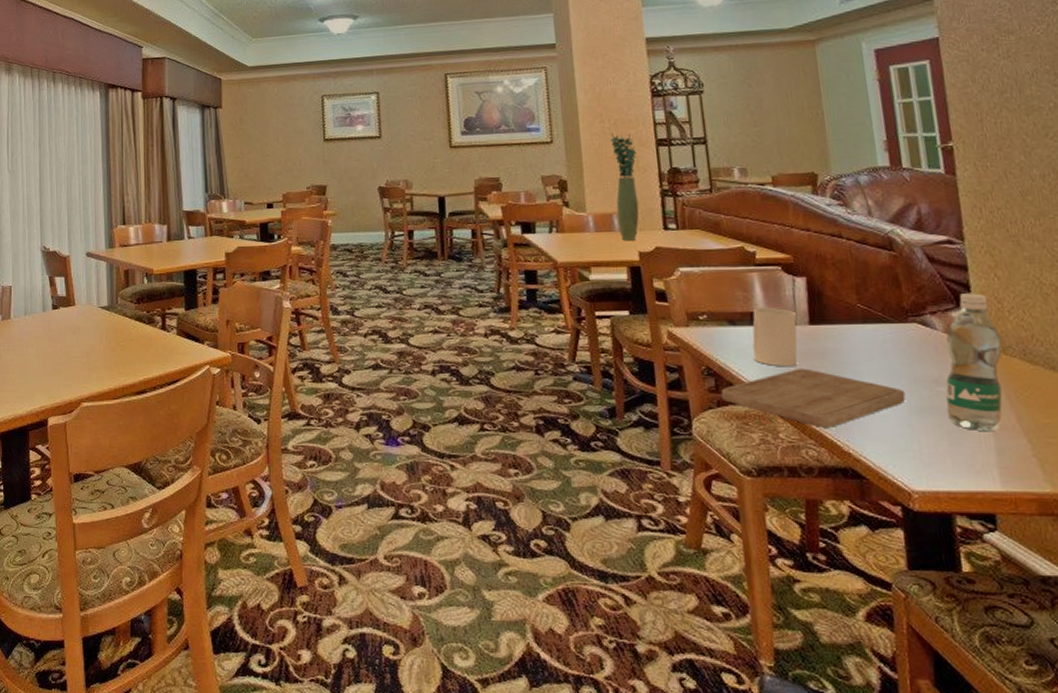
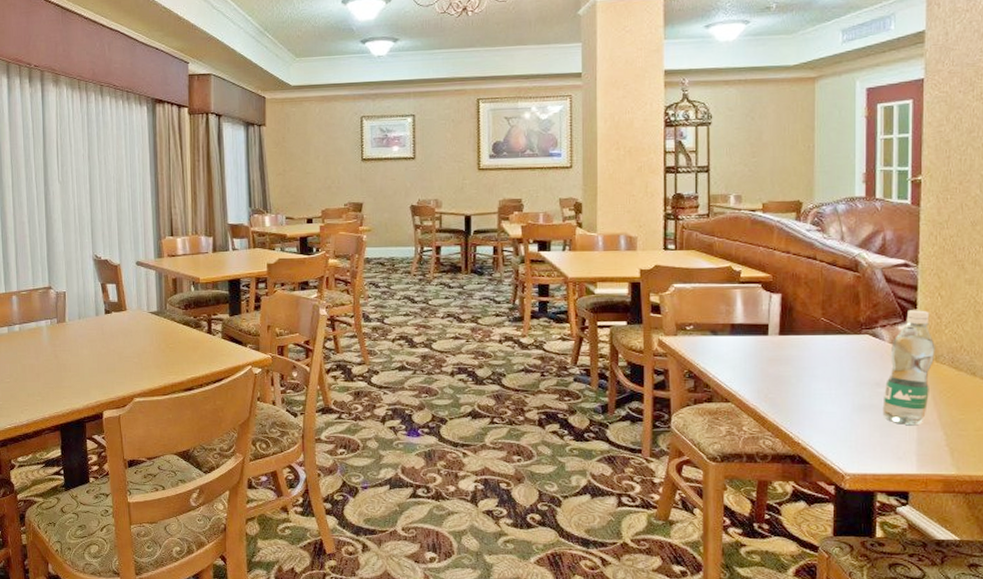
vase: present [609,133,640,241] -> none [623,160,646,260]
cutting board: present [721,368,906,427] -> none [698,372,851,422]
cup: present [752,307,798,367] -> none [728,319,770,371]

